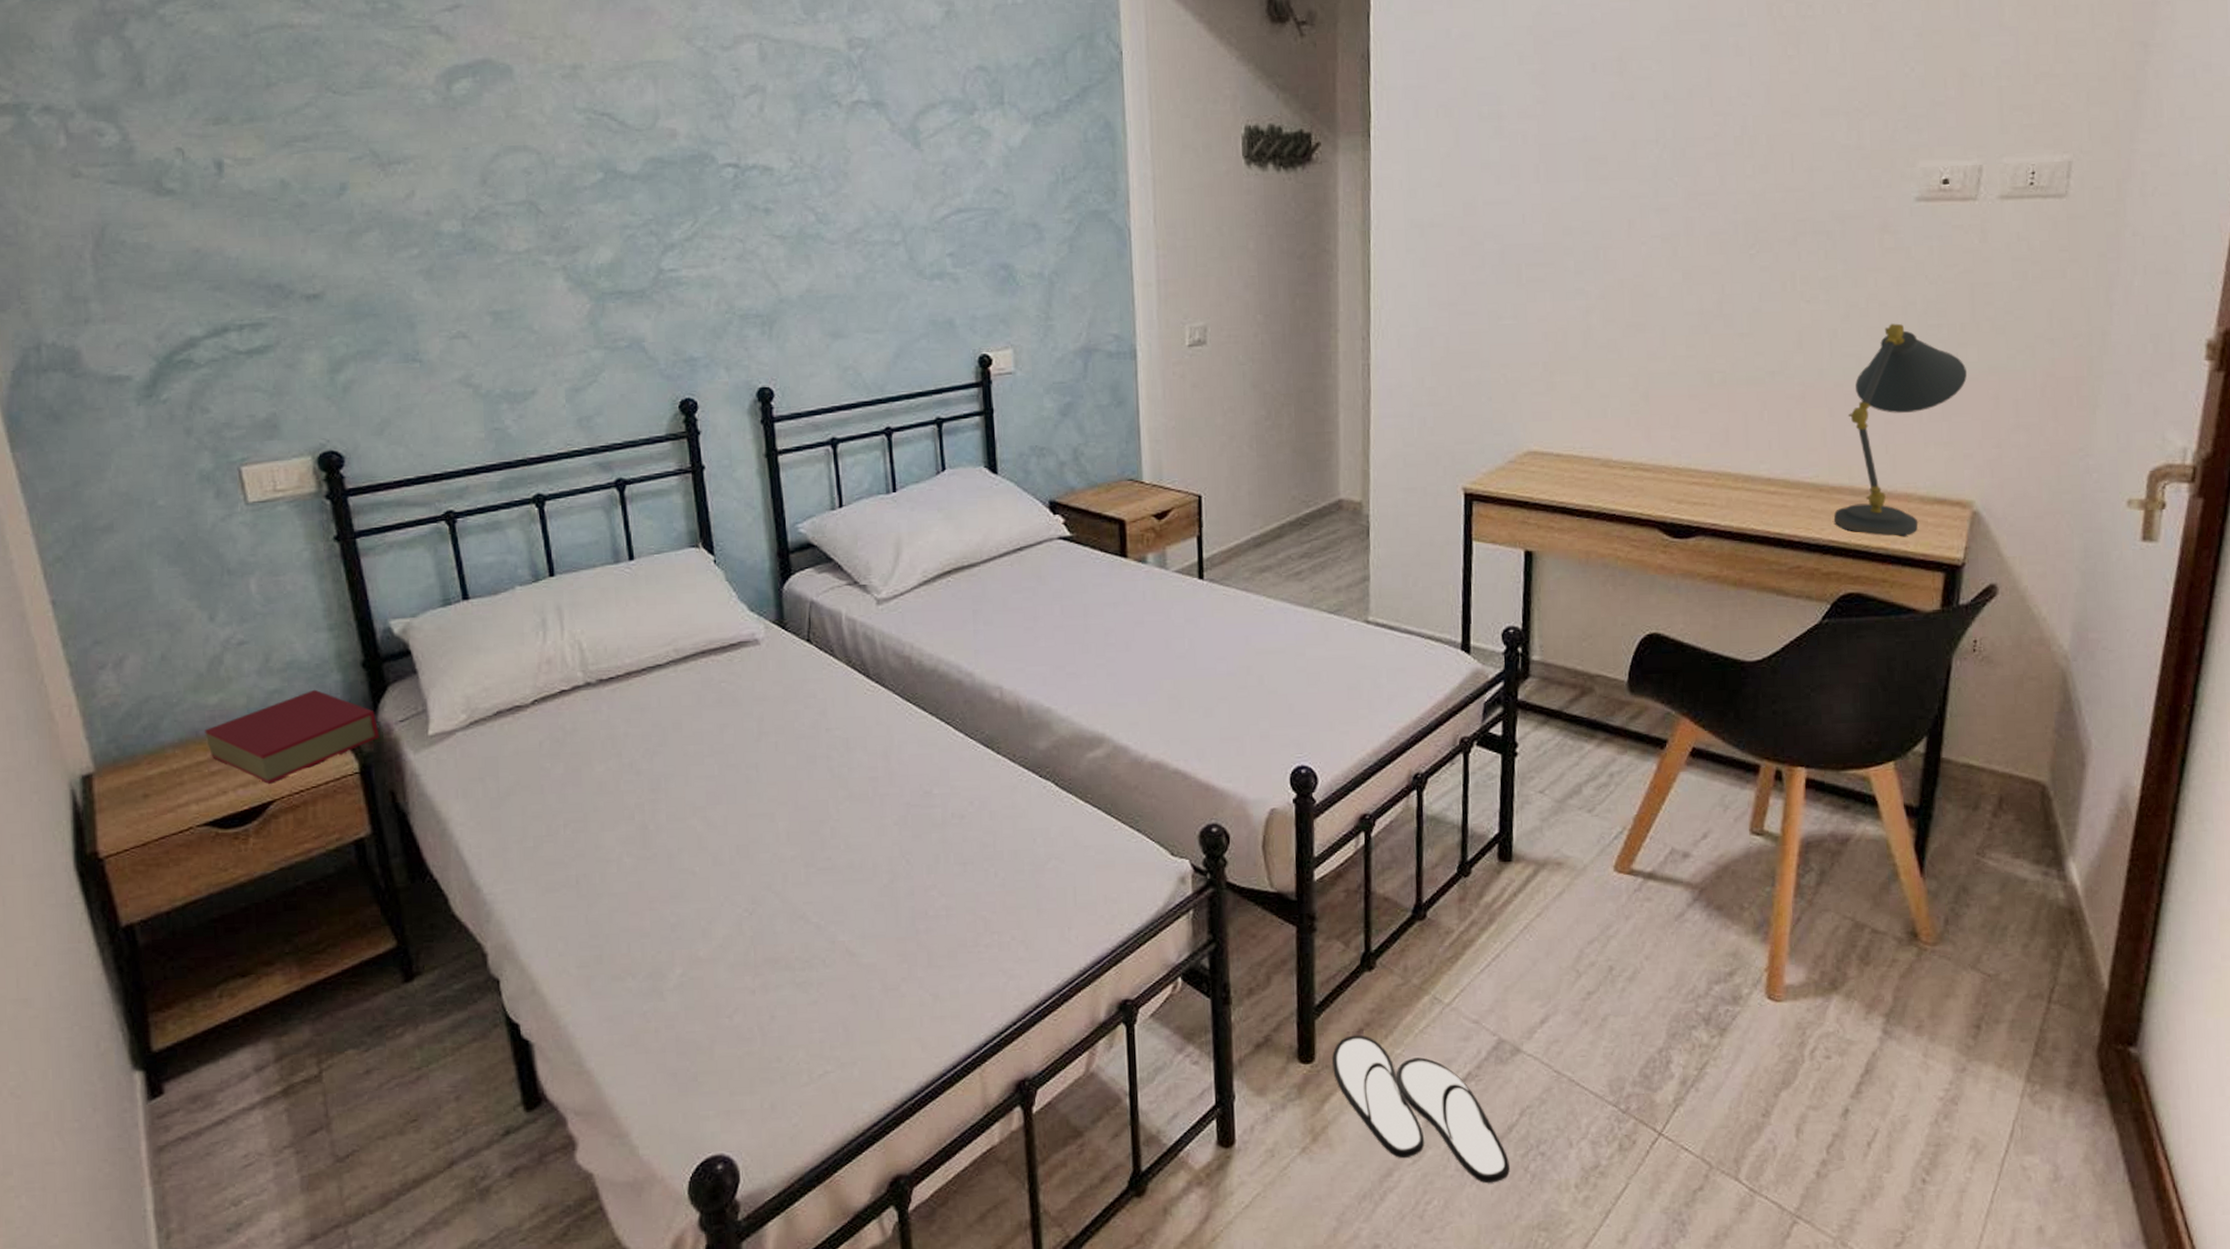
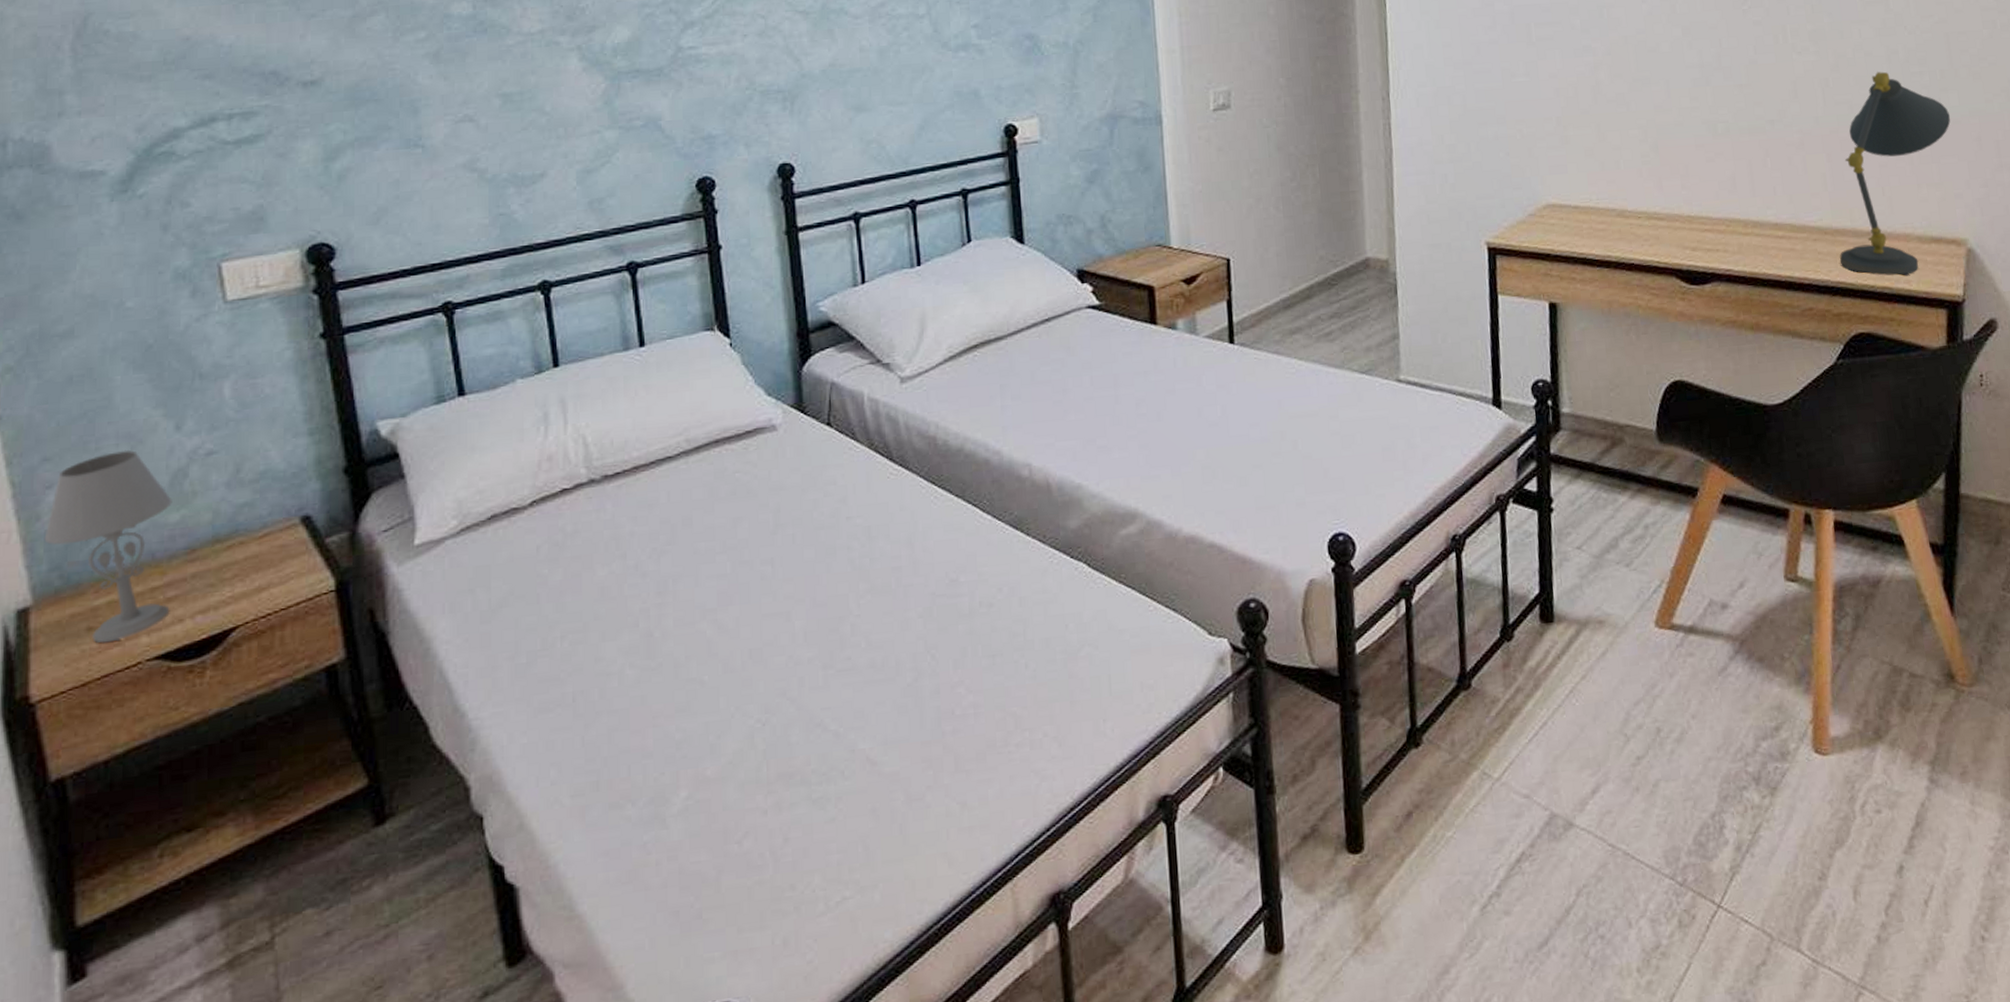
table lamp: none [100,636,215,809] -> present [44,449,172,643]
book: present [205,689,380,784] -> none [162,500,360,608]
slippers: present [1332,1035,1510,1184] -> none [1382,818,1570,974]

